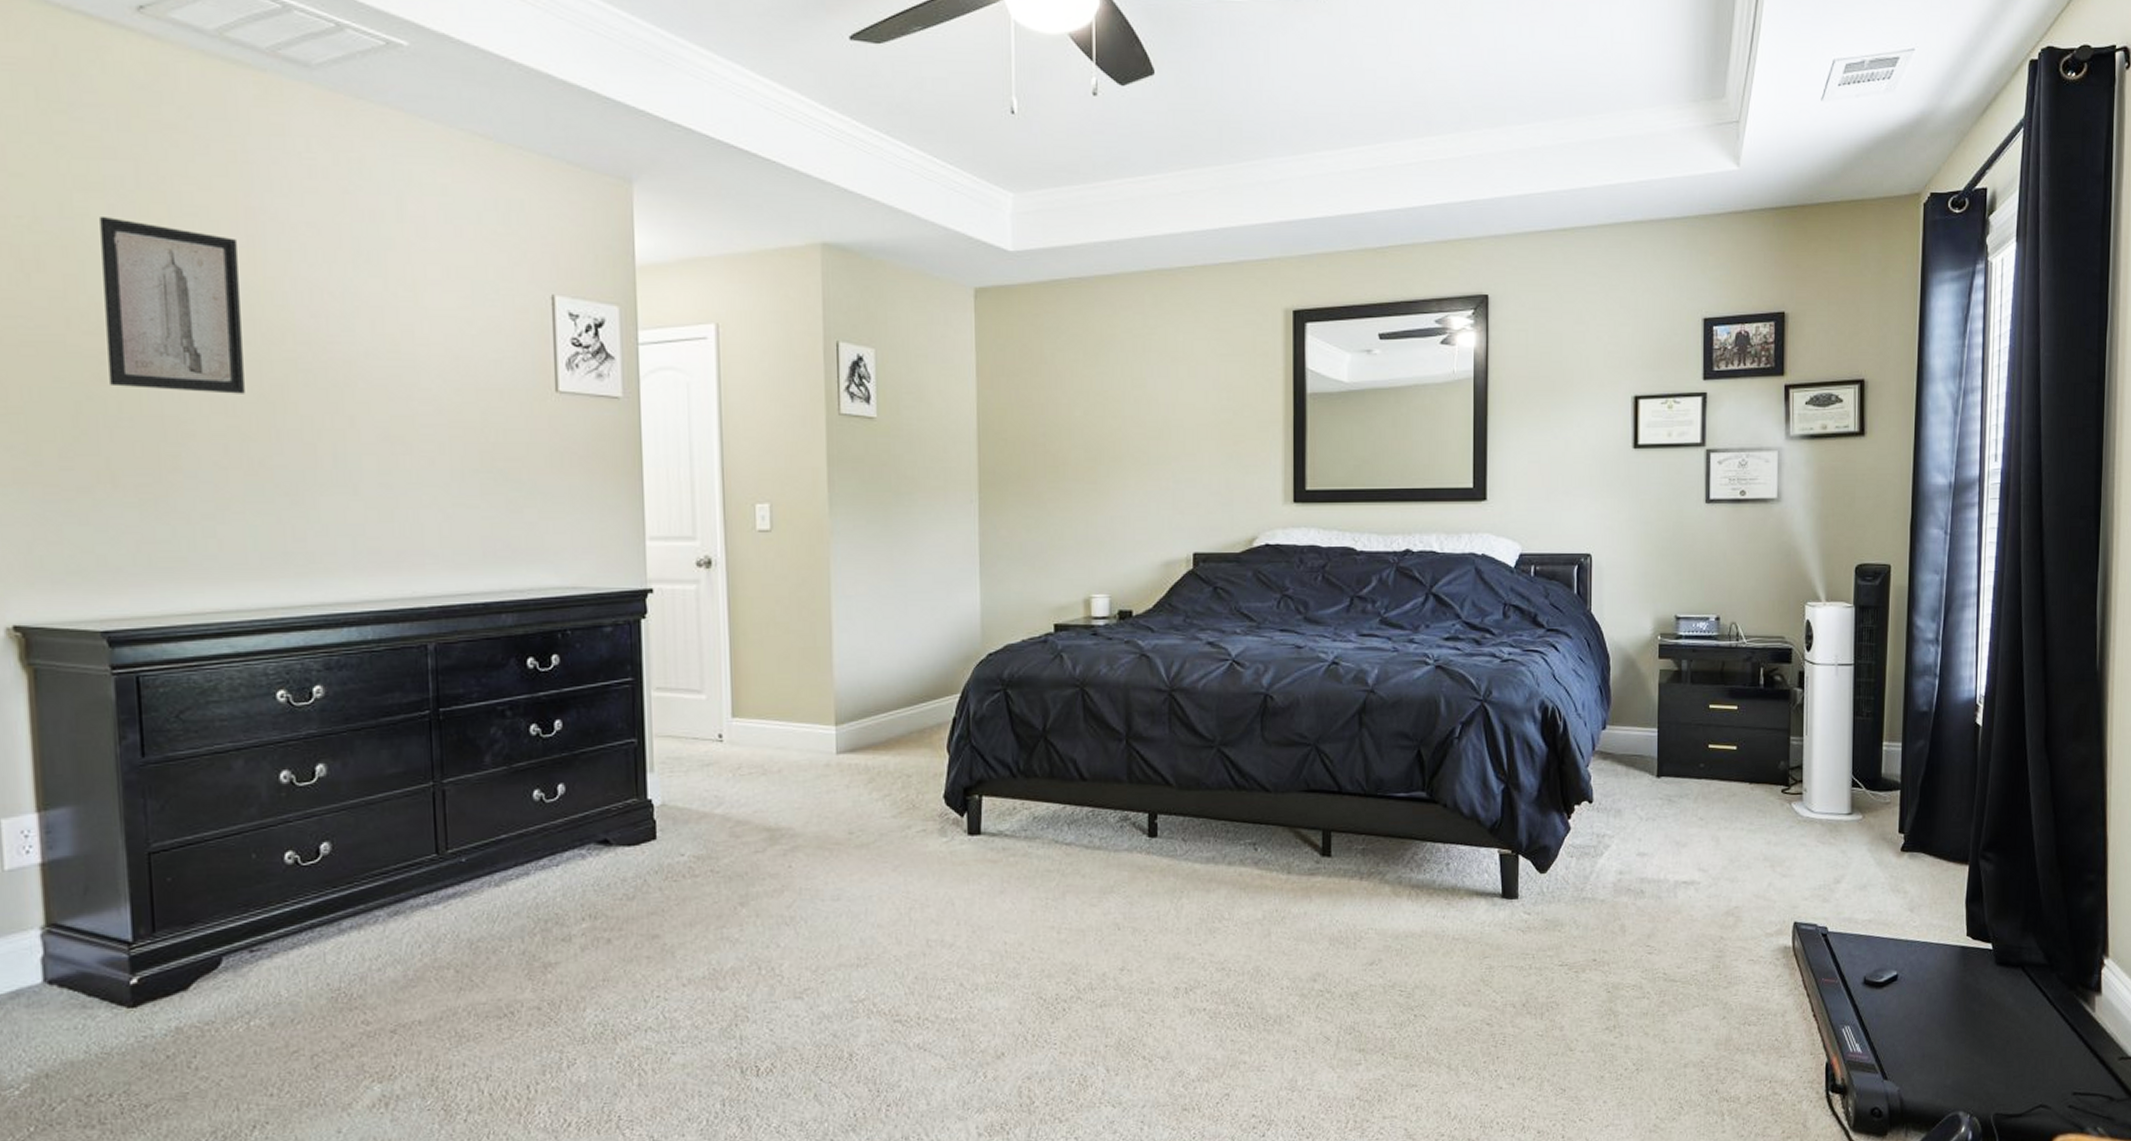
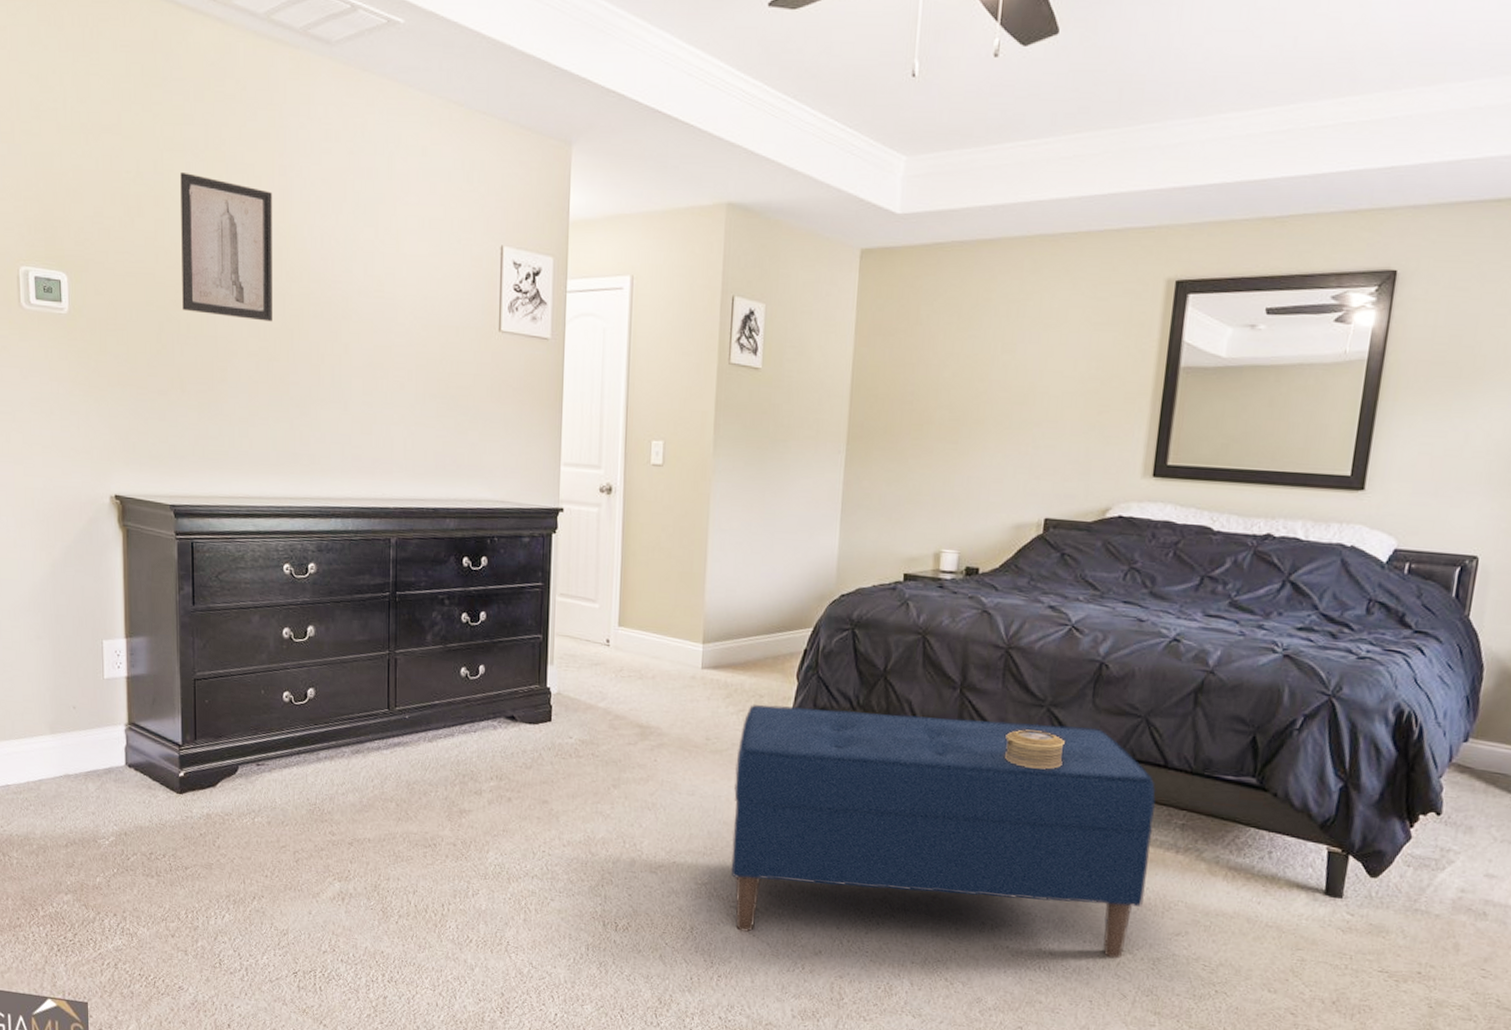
bench: none [886,762,1336,1049] -> present [731,704,1156,959]
decorative box: none [1177,773,1239,814] -> present [1003,729,1065,770]

